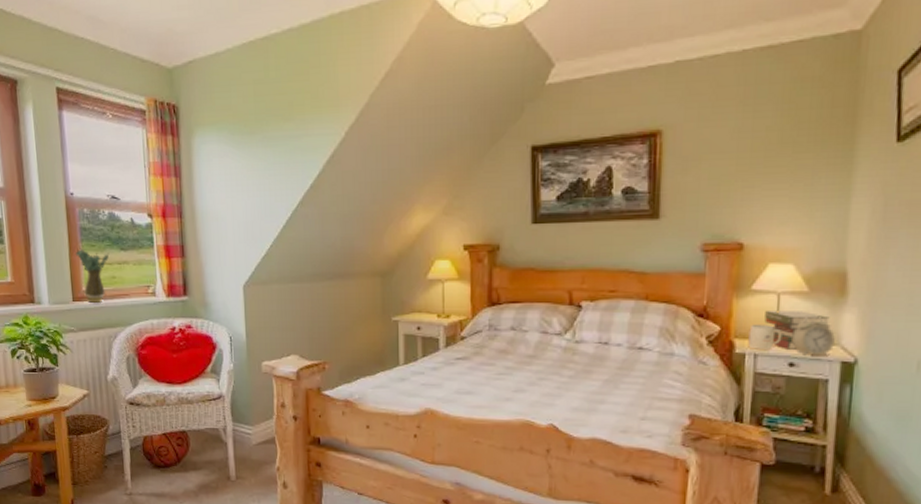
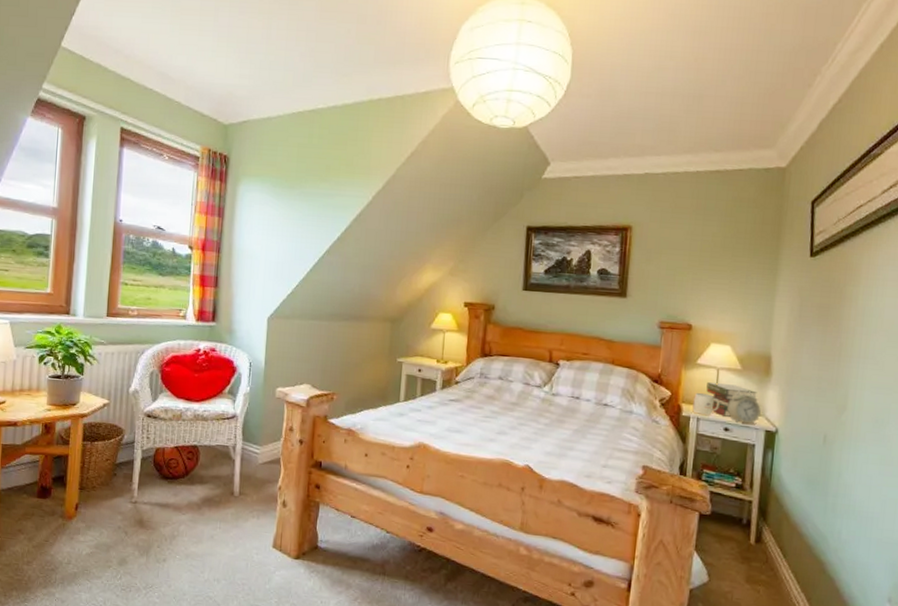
vase: present [75,247,110,303] -> none [115,268,148,320]

